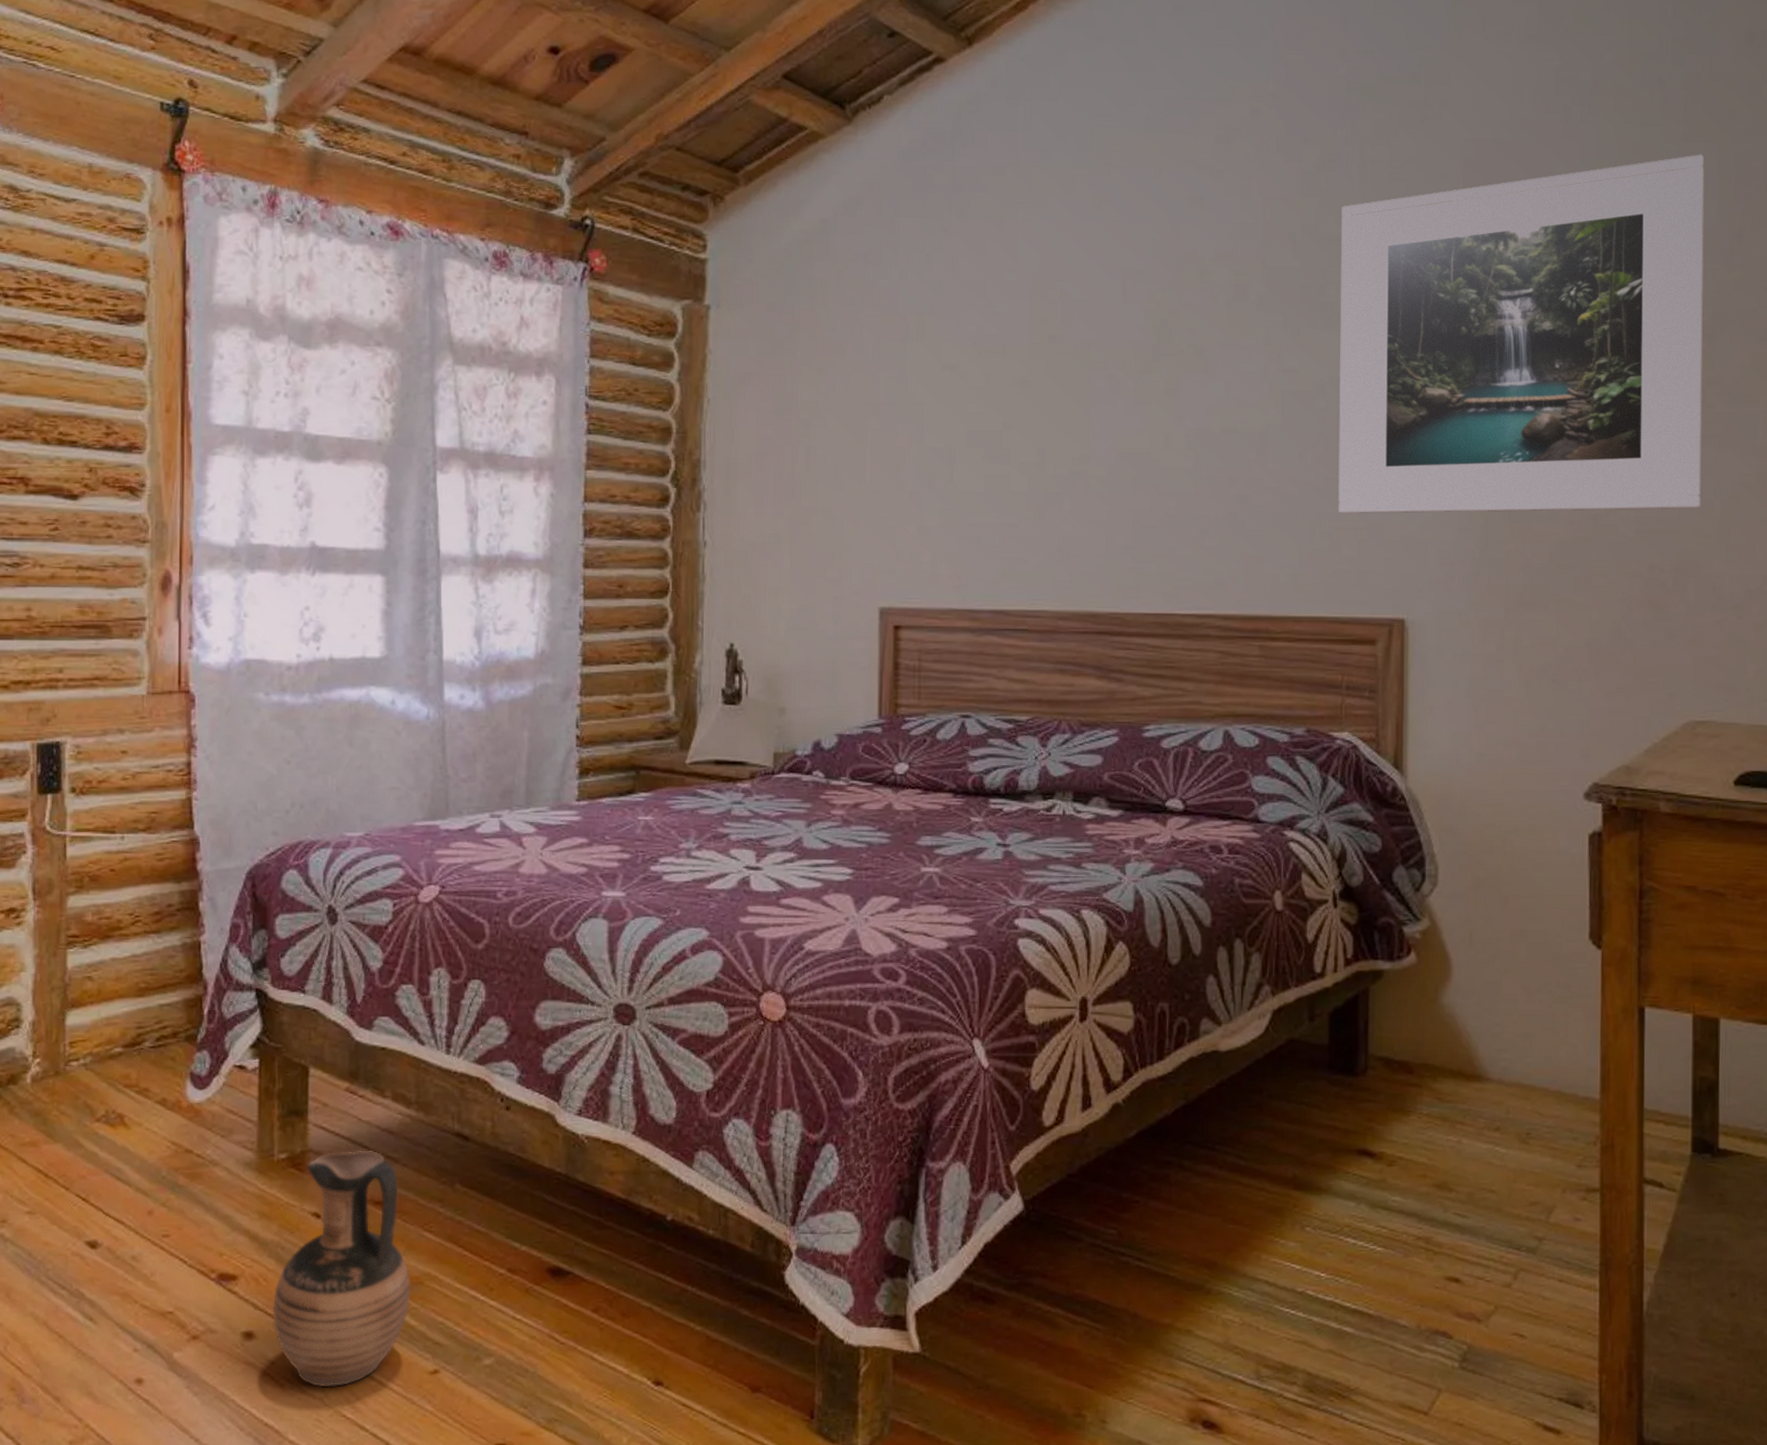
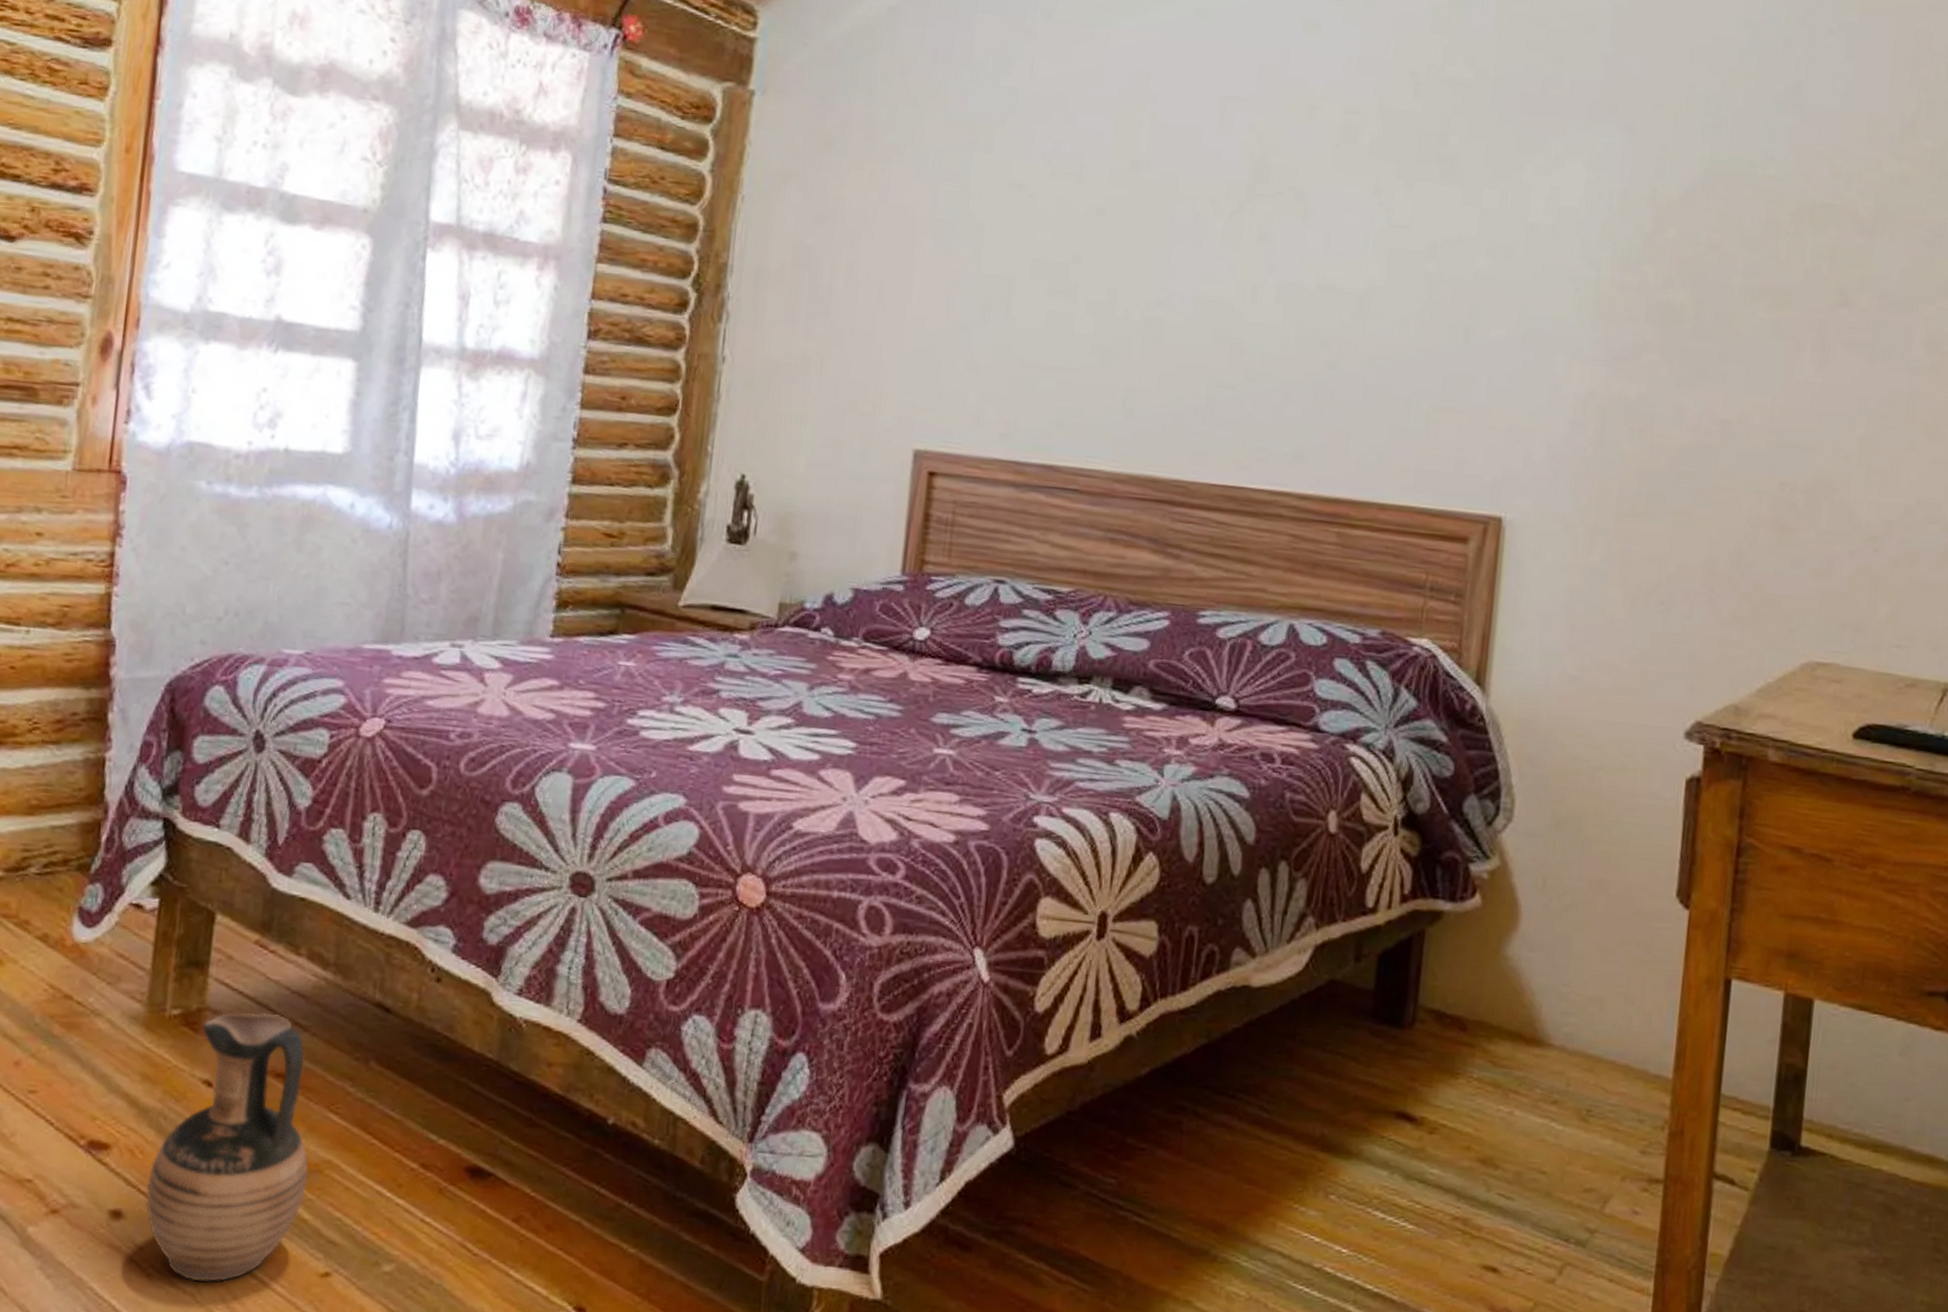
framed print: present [1338,154,1705,513] -> none [1439,28,1881,425]

